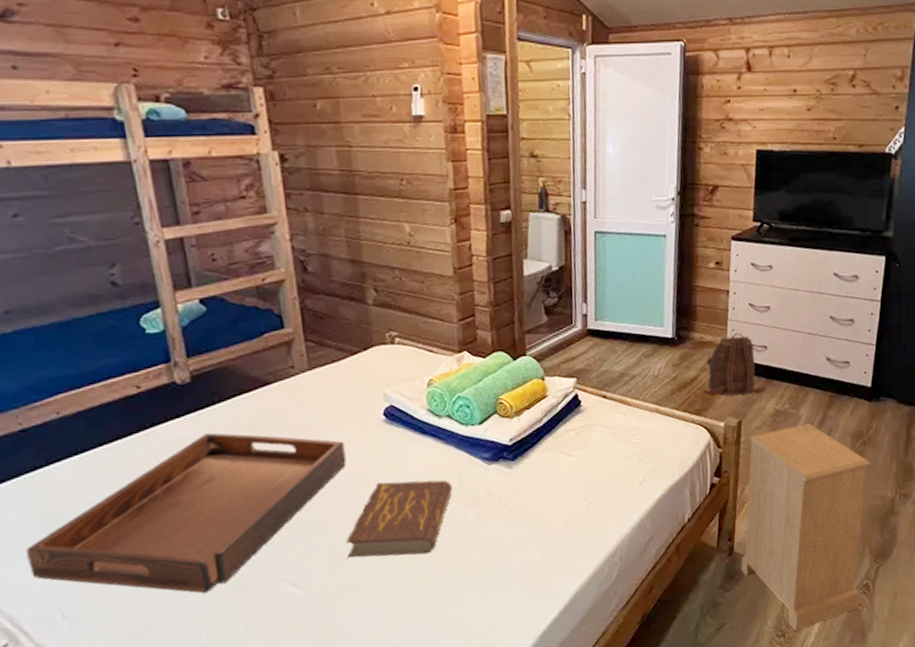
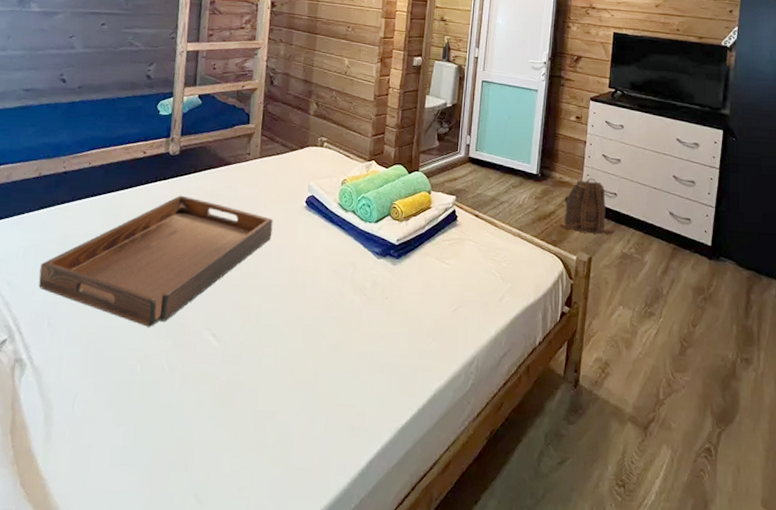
book: present [346,480,453,558] -> none [258,258,348,329]
nightstand: present [741,423,871,631] -> none [585,270,712,484]

